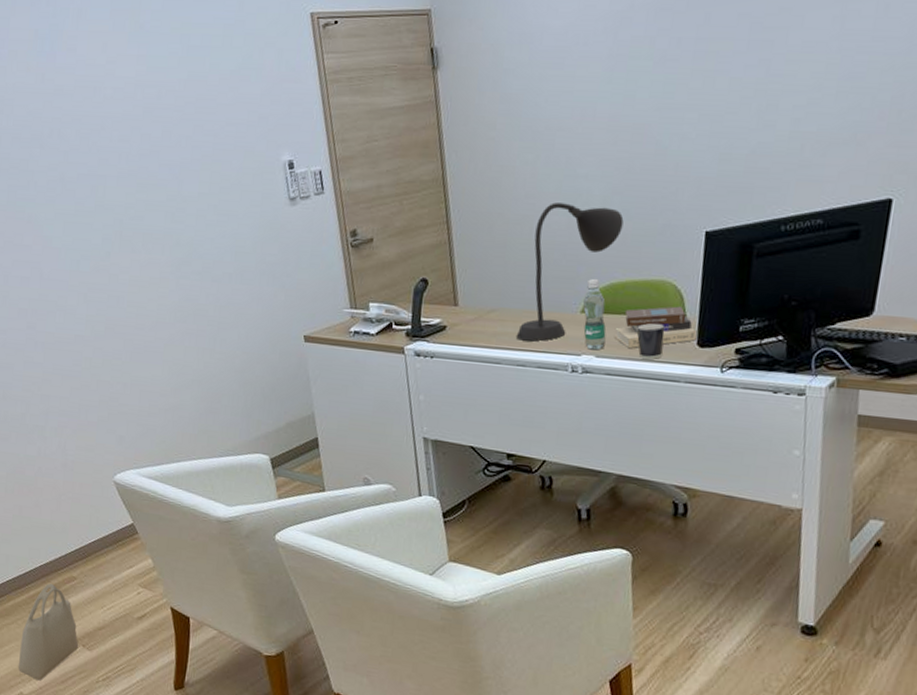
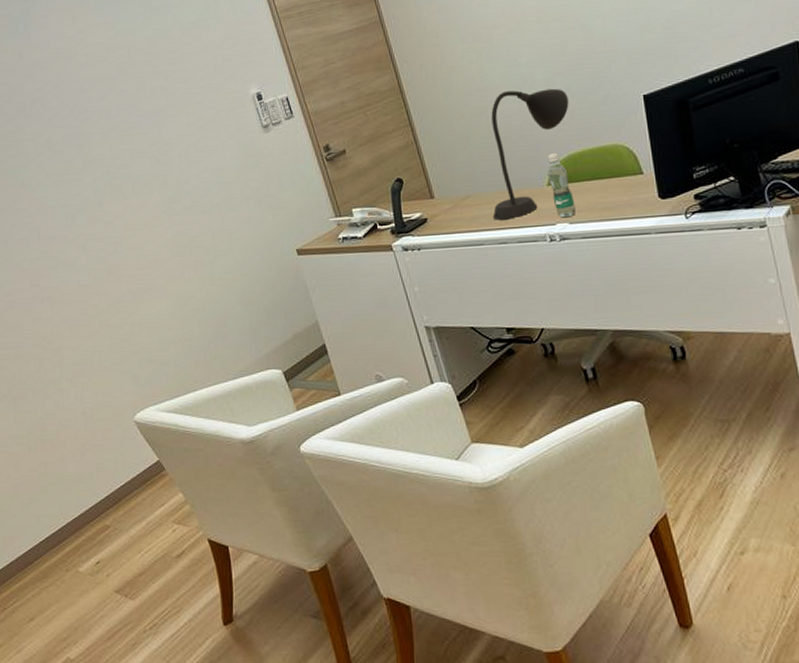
handbag: present [18,583,79,681] -> none [61,537,121,642]
books: present [615,306,697,349] -> none [581,165,657,211]
mug: present [636,322,666,360] -> none [601,183,631,218]

